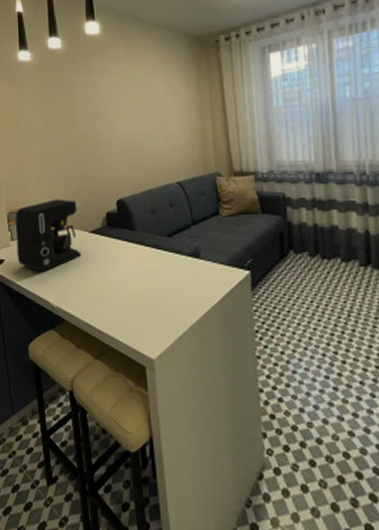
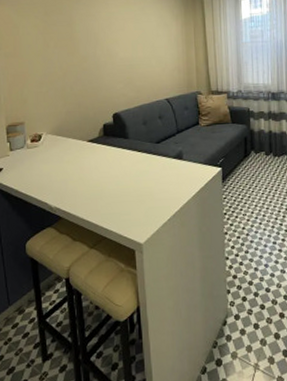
coffee maker: present [15,199,82,272] -> none [14,113,79,178]

